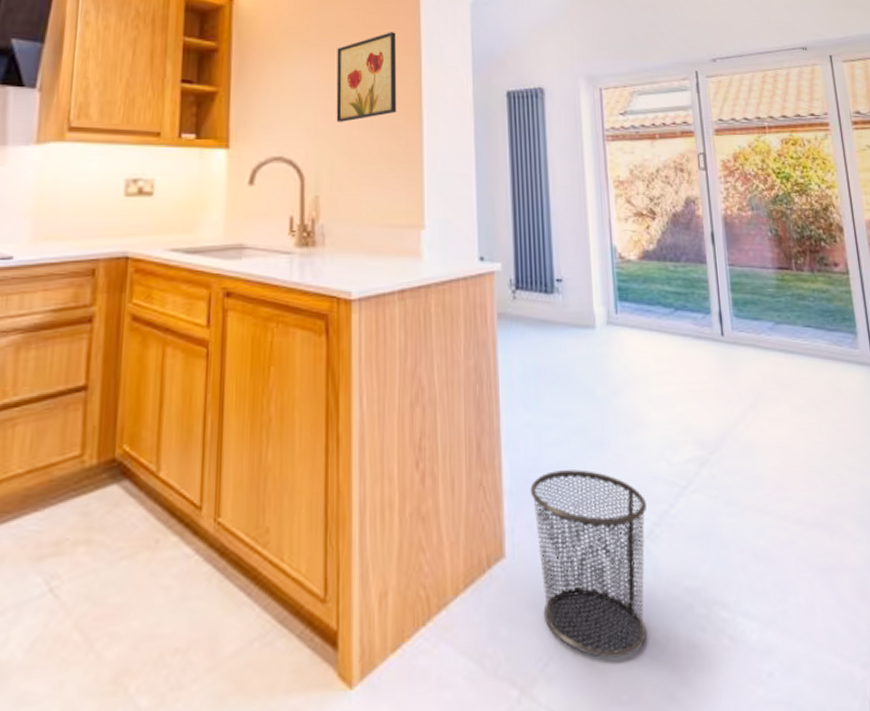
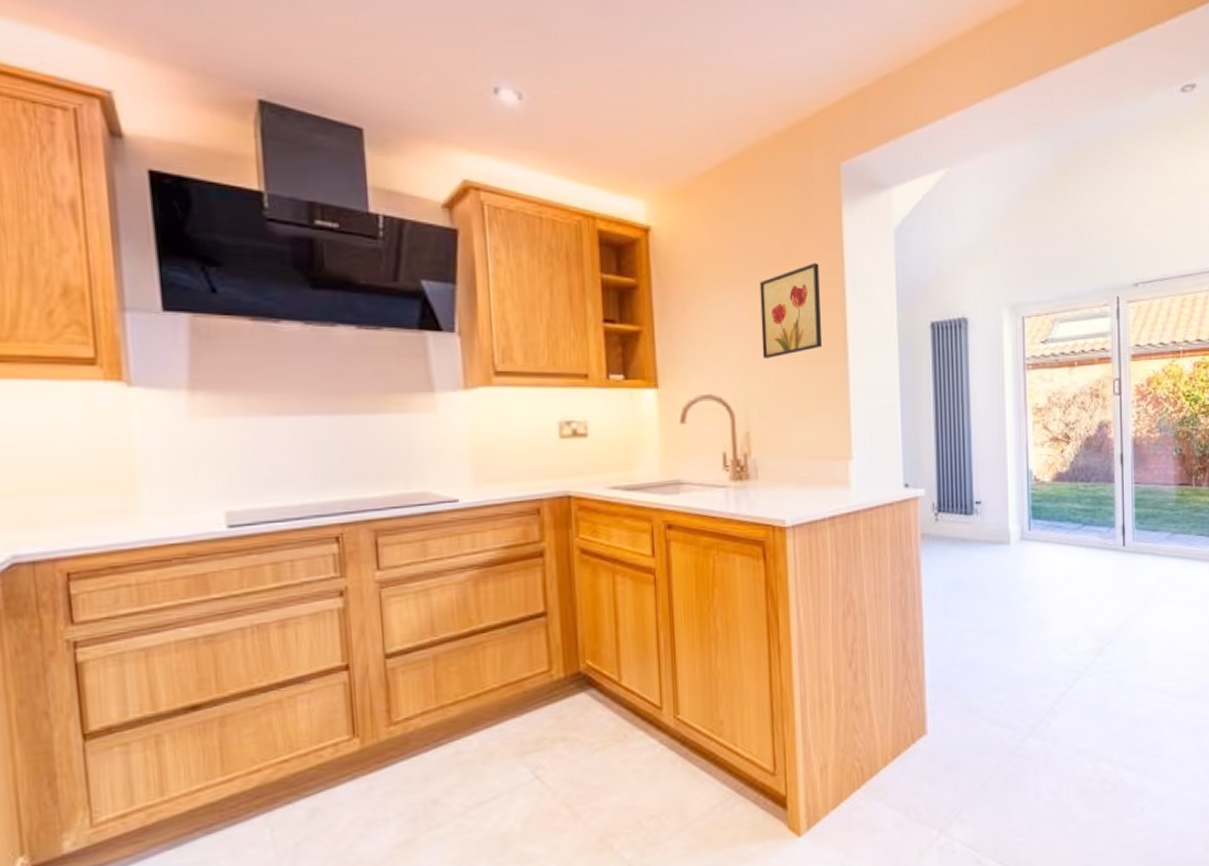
waste bin: present [530,469,646,658] -> none [949,663,1048,804]

